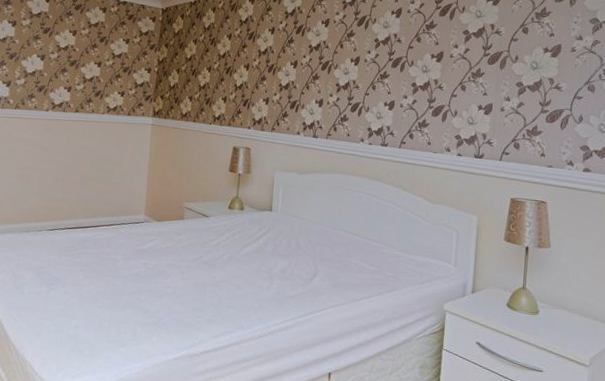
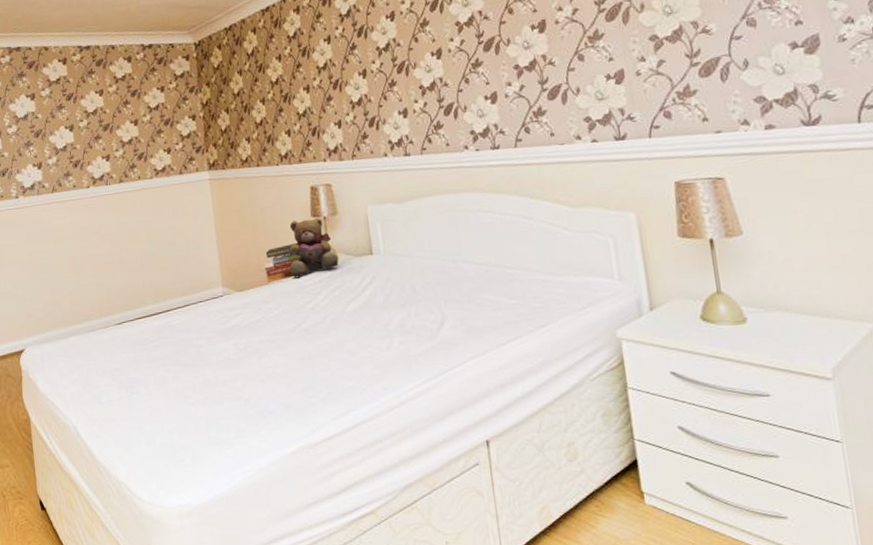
books: none [182,190,214,219] -> present [264,243,301,282]
teddy bear: none [203,172,243,219] -> present [289,217,339,279]

